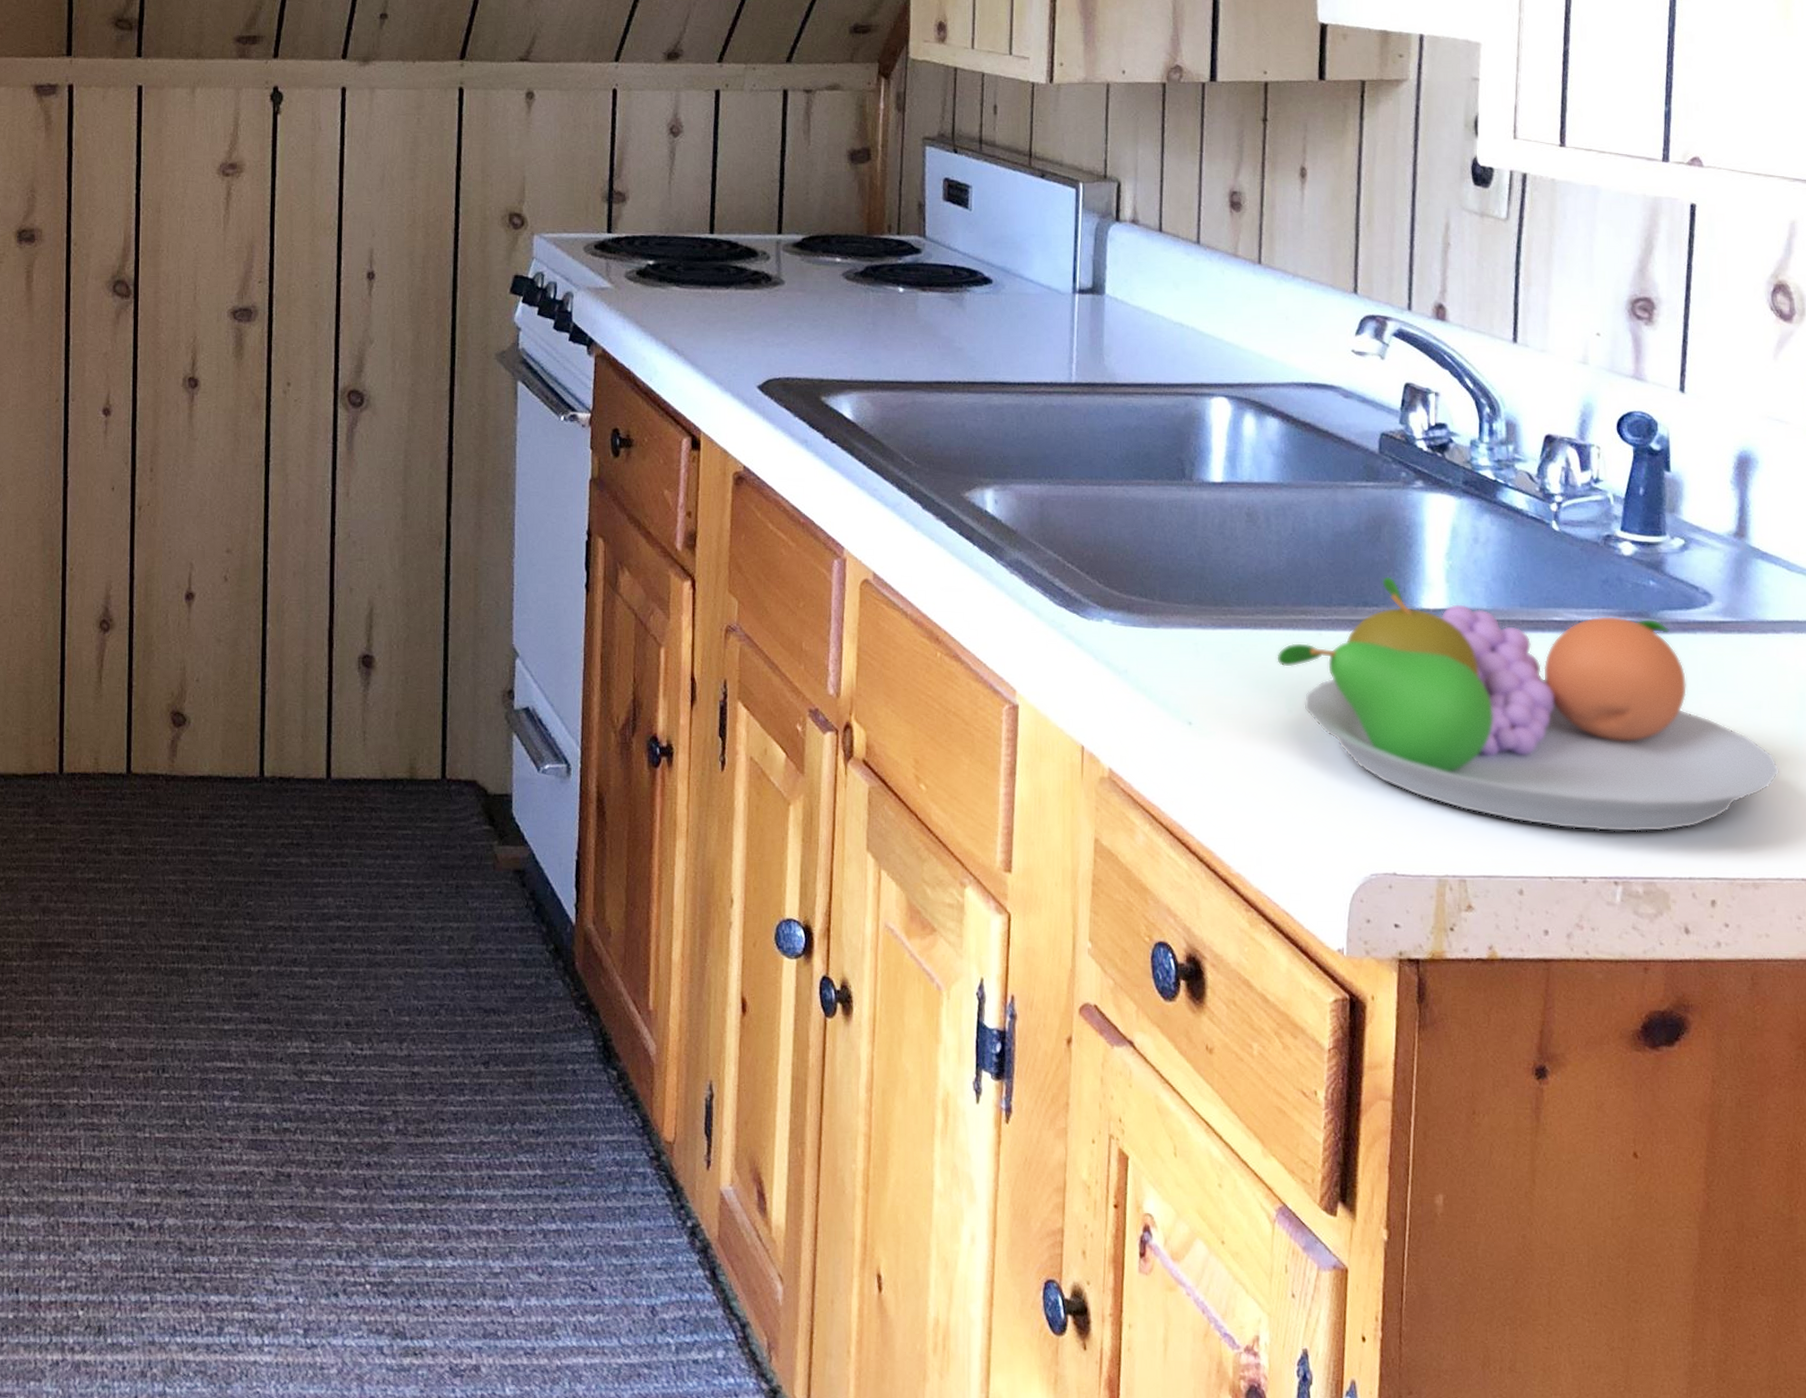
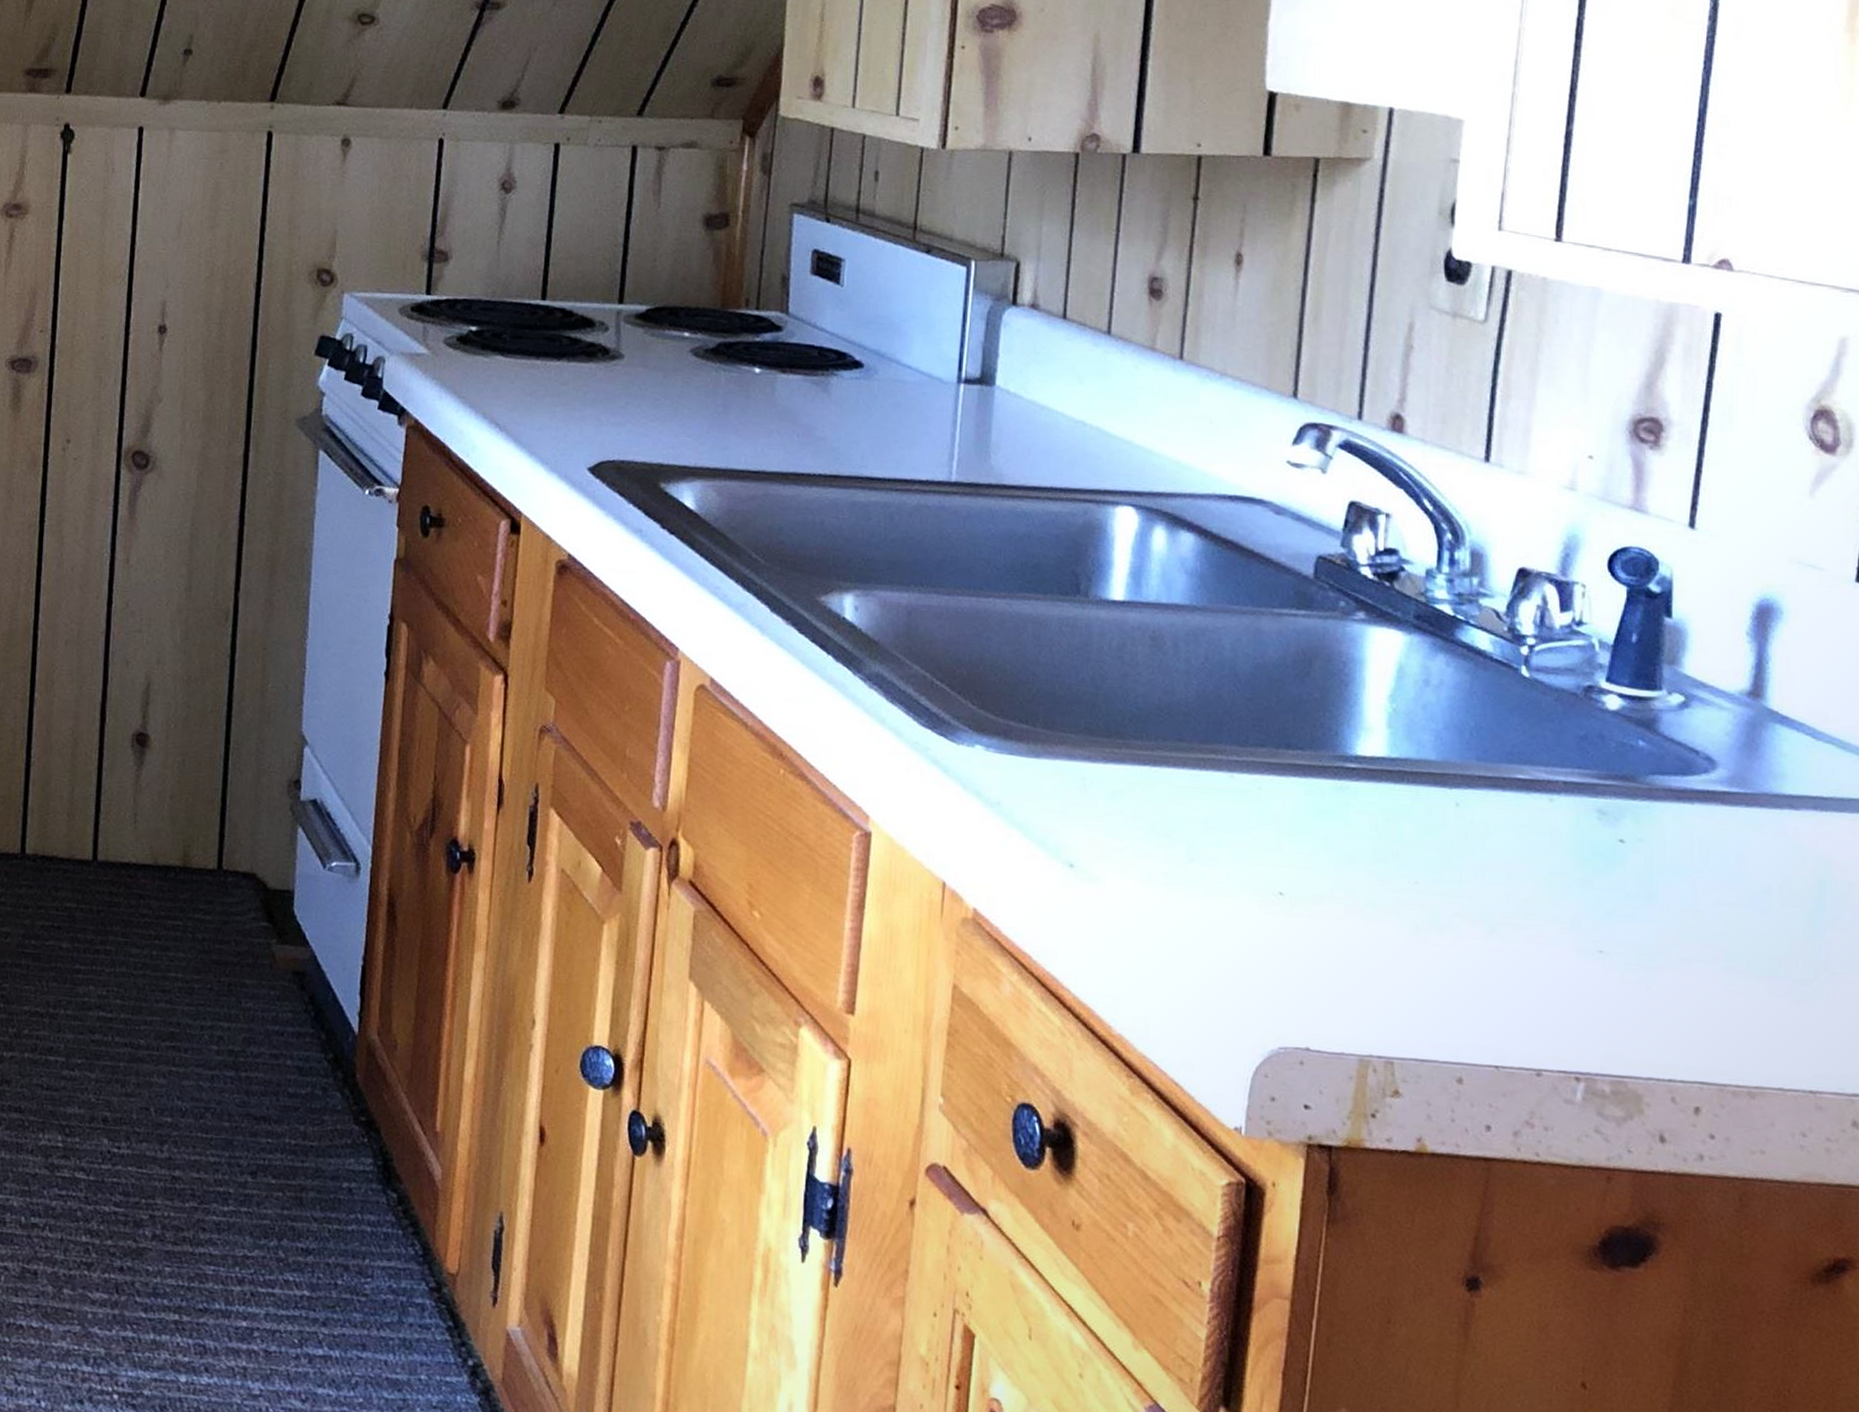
fruit bowl: present [1276,576,1780,833] -> none [1177,717,1790,1026]

